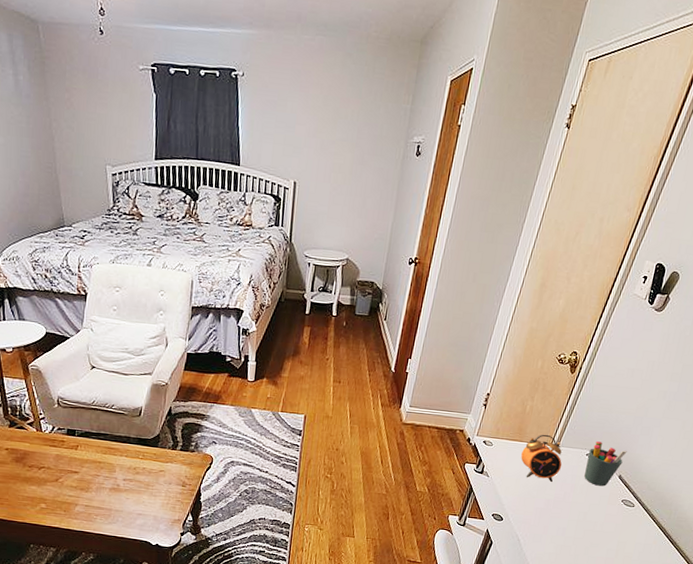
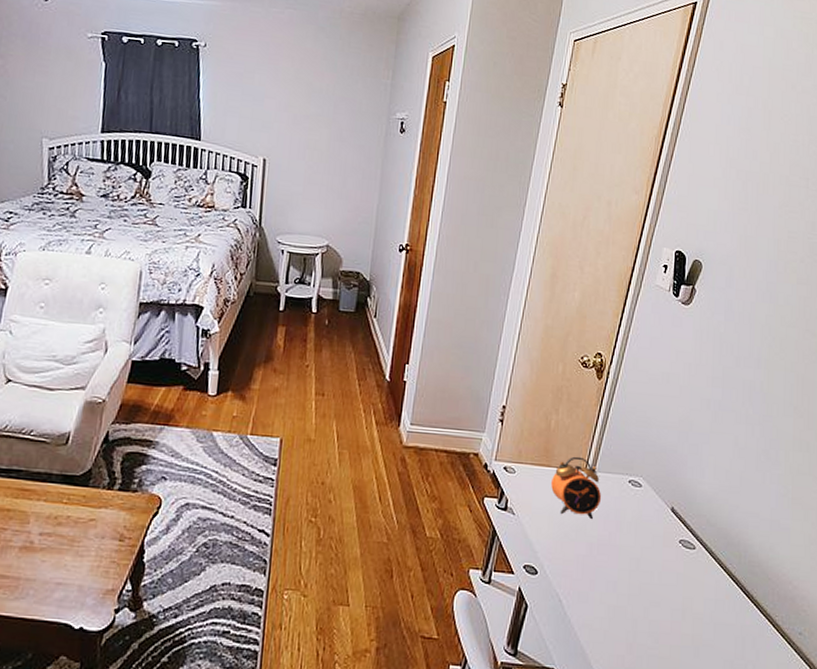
pen holder: present [584,441,627,487] -> none [630,464,676,523]

